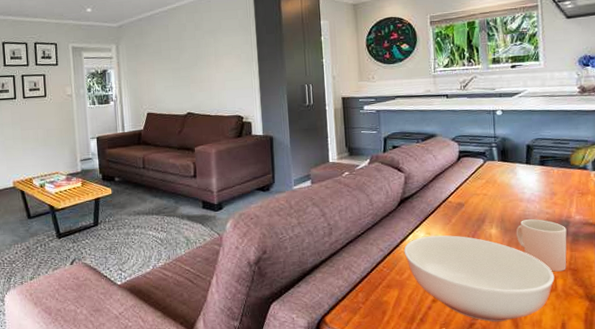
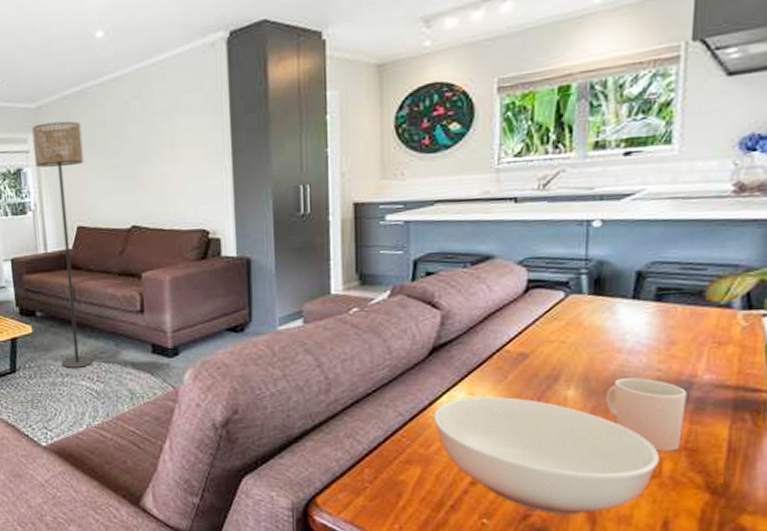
floor lamp: none [115,36,158,222] -> present [32,121,94,369]

